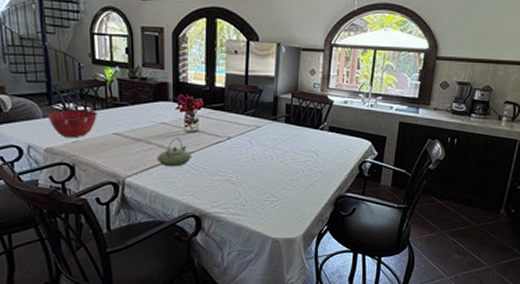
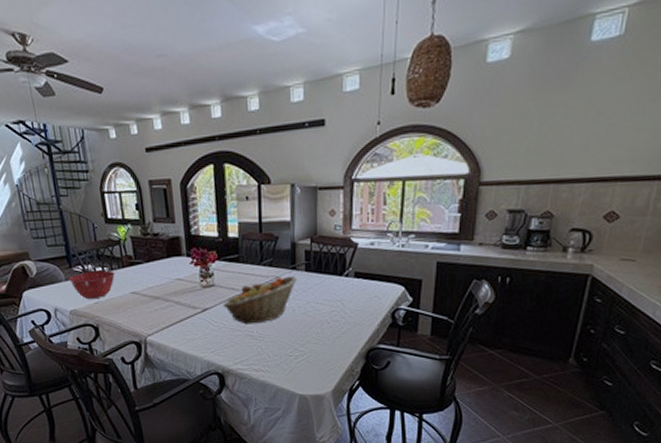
teapot: present [156,138,192,167] -> none [175,294,211,324]
fruit basket: none [205,126,277,170] -> present [223,275,297,324]

